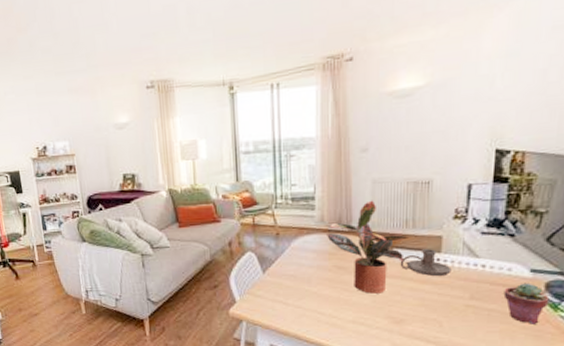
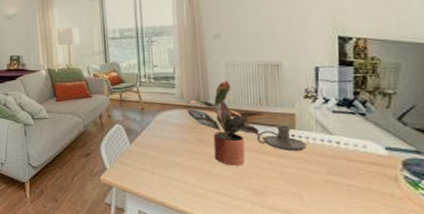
potted succulent: present [503,283,550,324] -> none [361,160,409,202]

